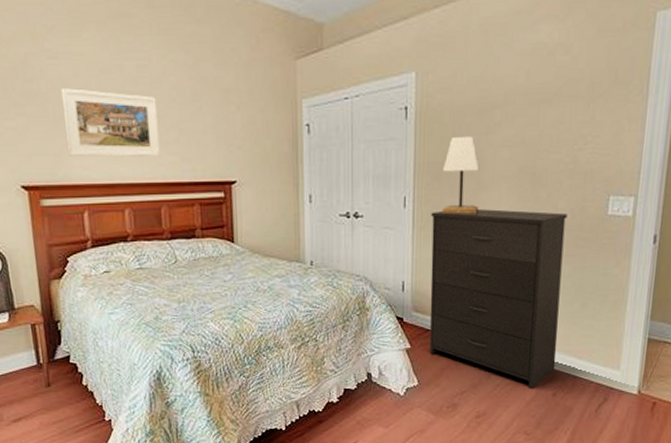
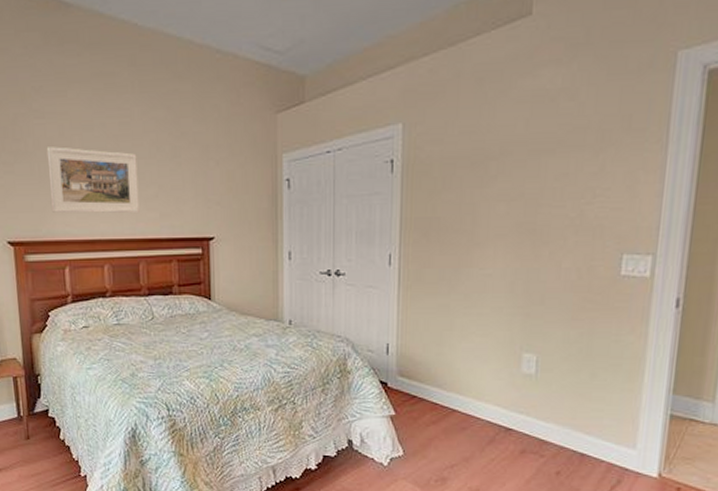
dresser: present [429,209,568,389] -> none [416,268,573,466]
lamp: present [442,136,480,215] -> none [430,189,473,273]

